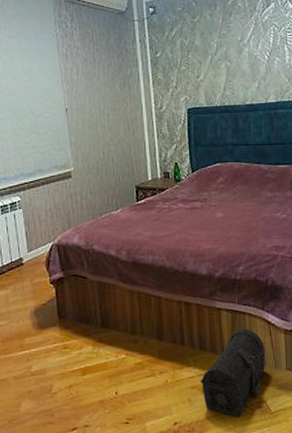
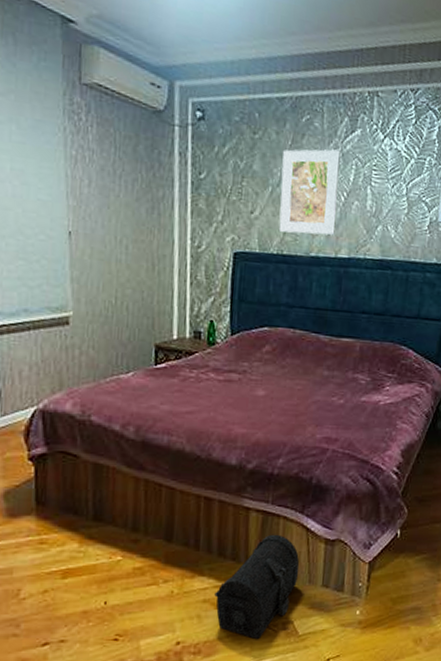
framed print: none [217,21,263,88] -> present [279,149,341,235]

